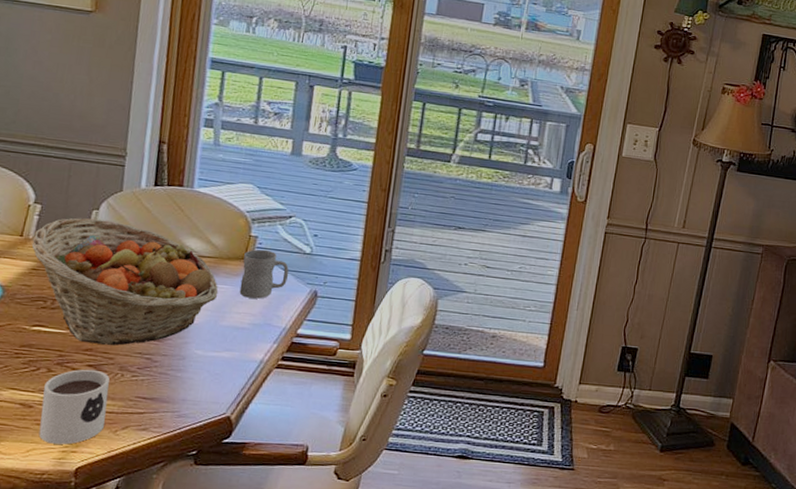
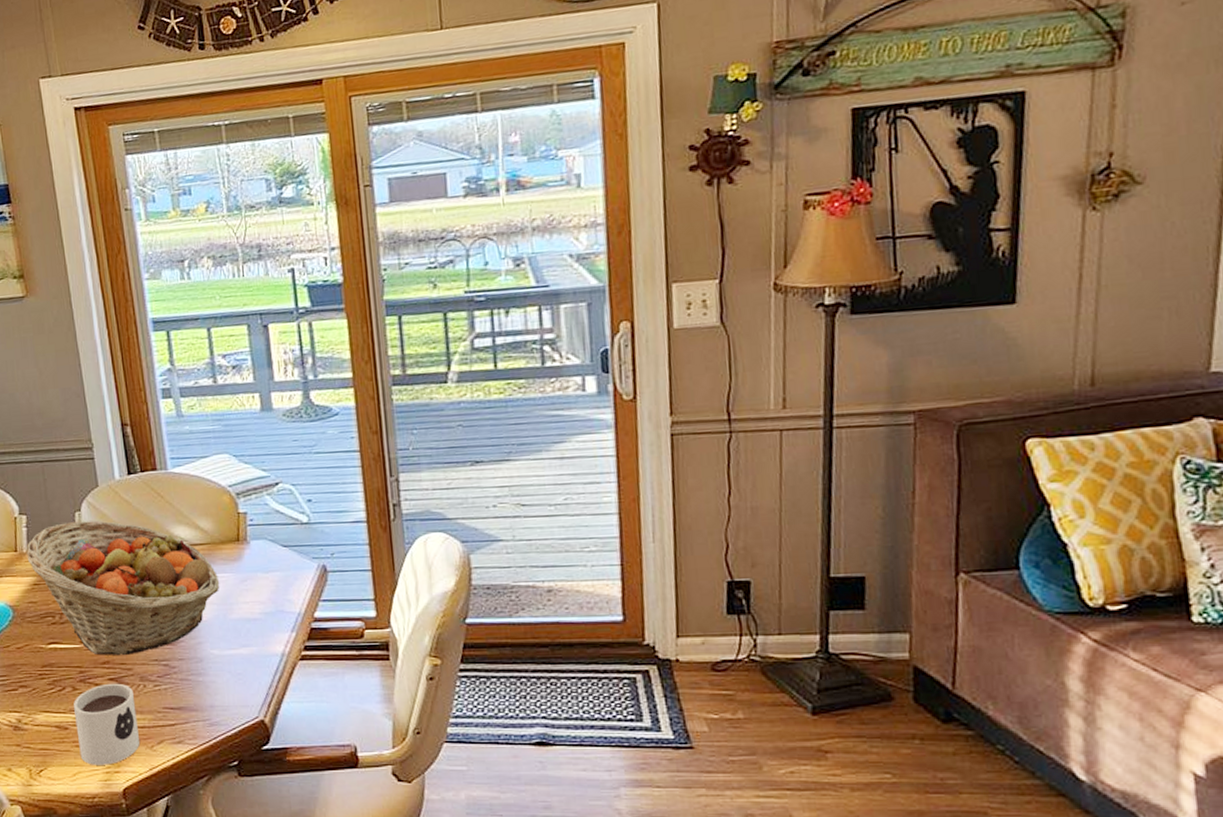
mug: present [239,249,289,299] -> none [237,526,291,584]

